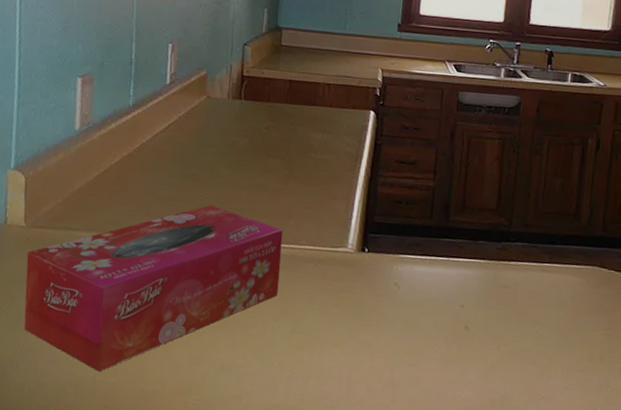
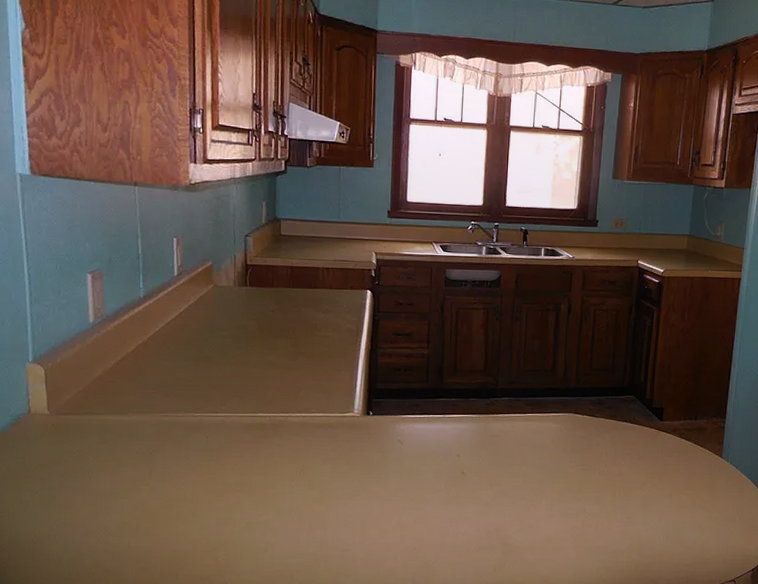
tissue box: present [23,205,283,372] -> none [53,383,295,539]

